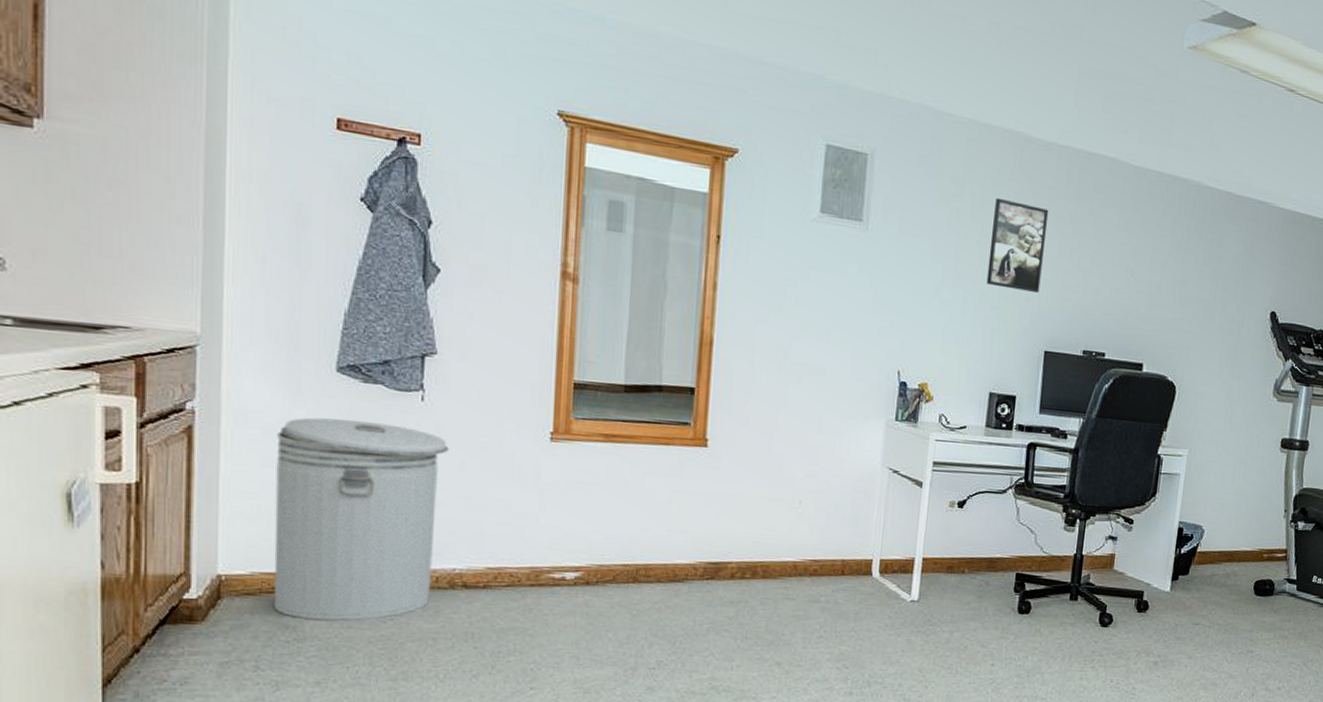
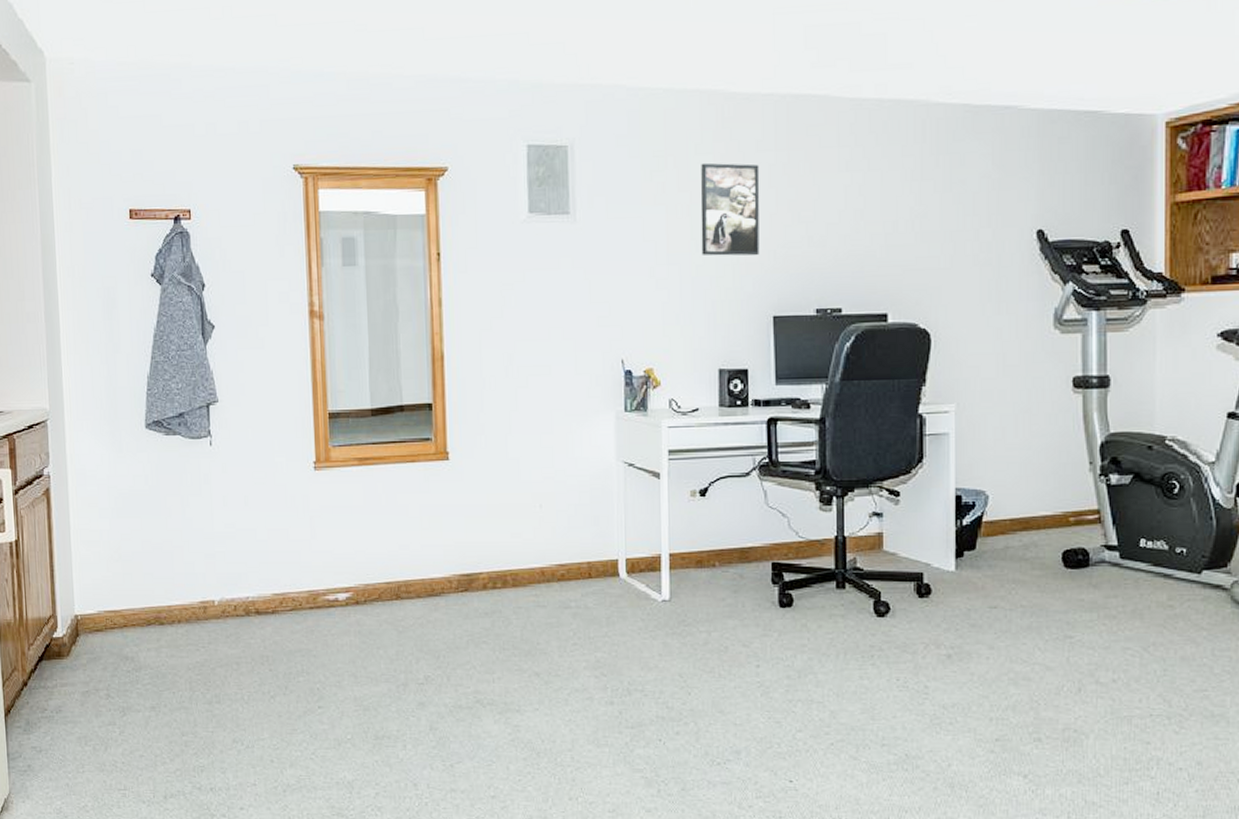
can: present [274,417,449,621] -> none [107,469,235,651]

